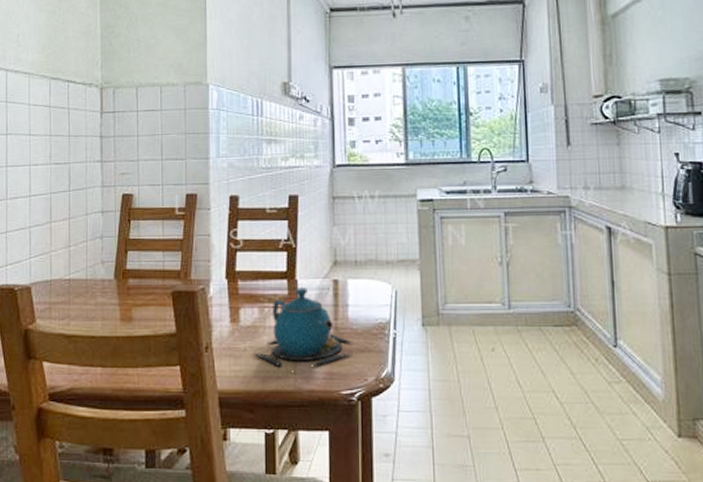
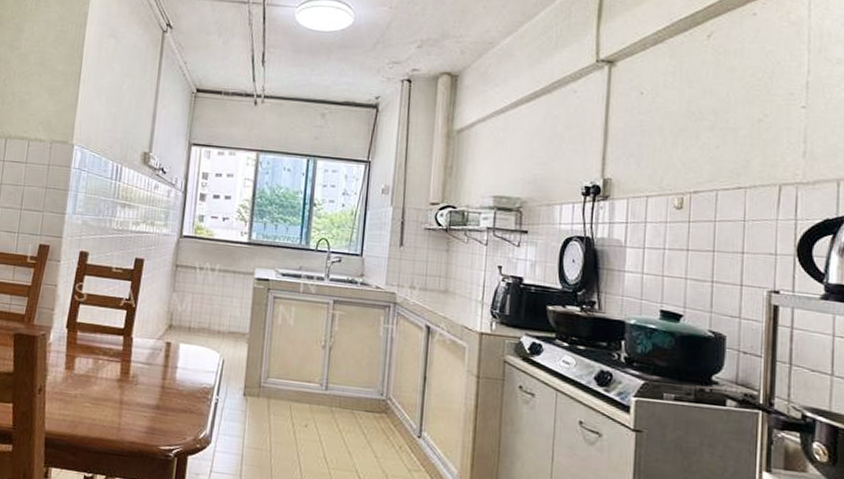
teapot: present [254,287,352,368] -> none [83,345,176,420]

